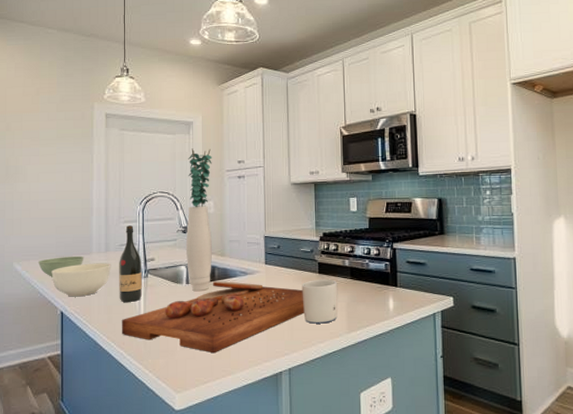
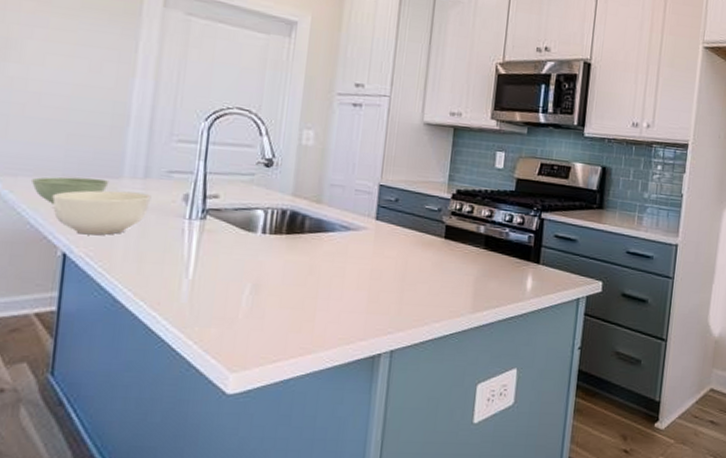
wine bottle: present [119,225,143,302] -> none [158,146,199,250]
cutting board: present [121,281,304,352] -> none [156,234,422,324]
vase: present [185,148,212,292] -> none [266,57,320,246]
mug: present [302,279,338,324] -> none [418,245,468,300]

